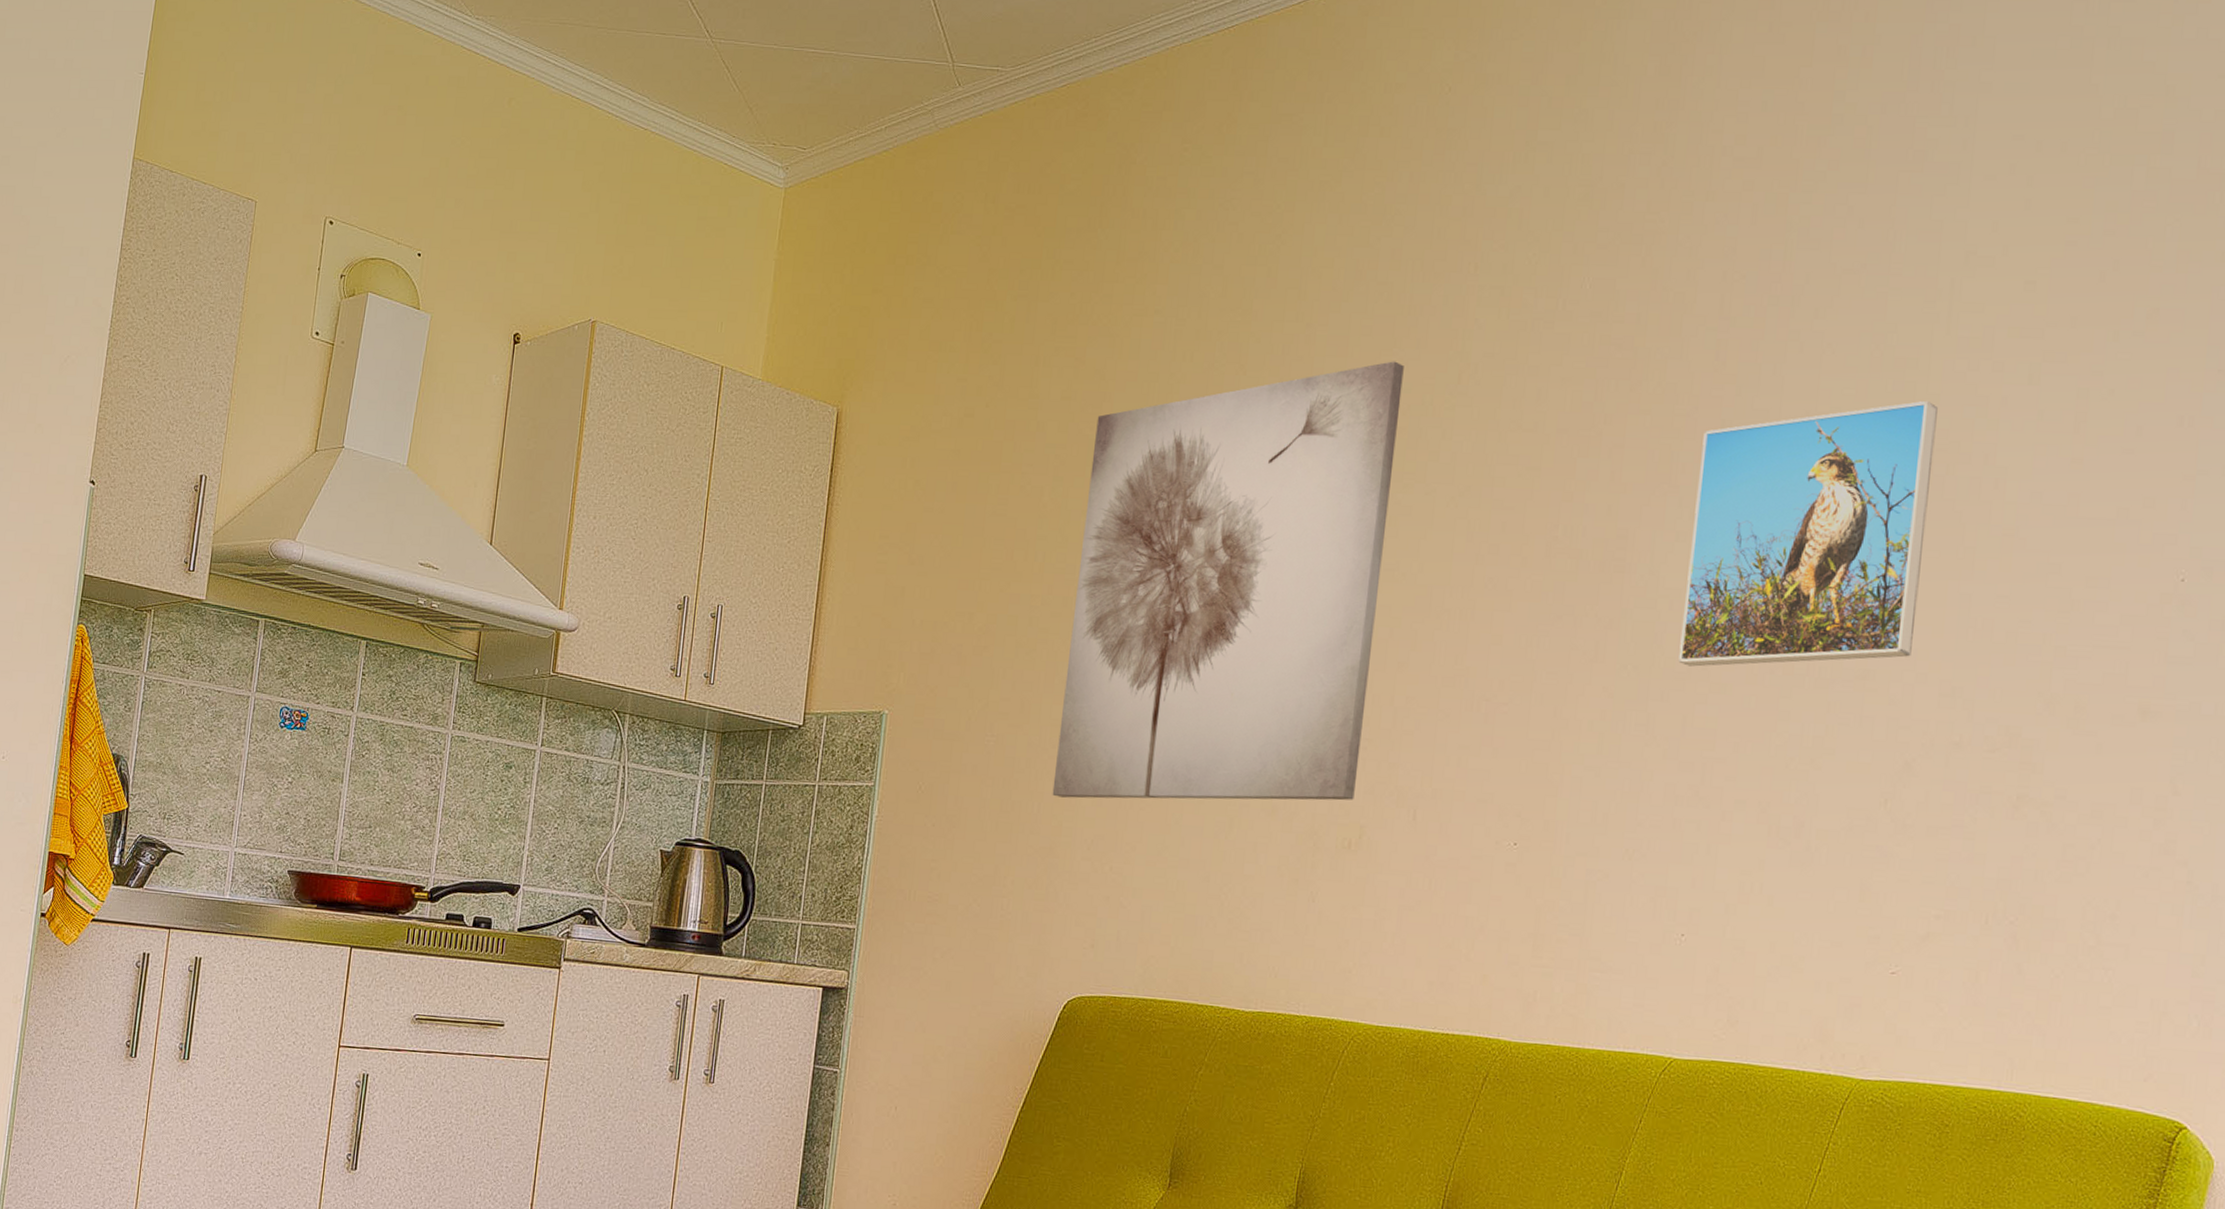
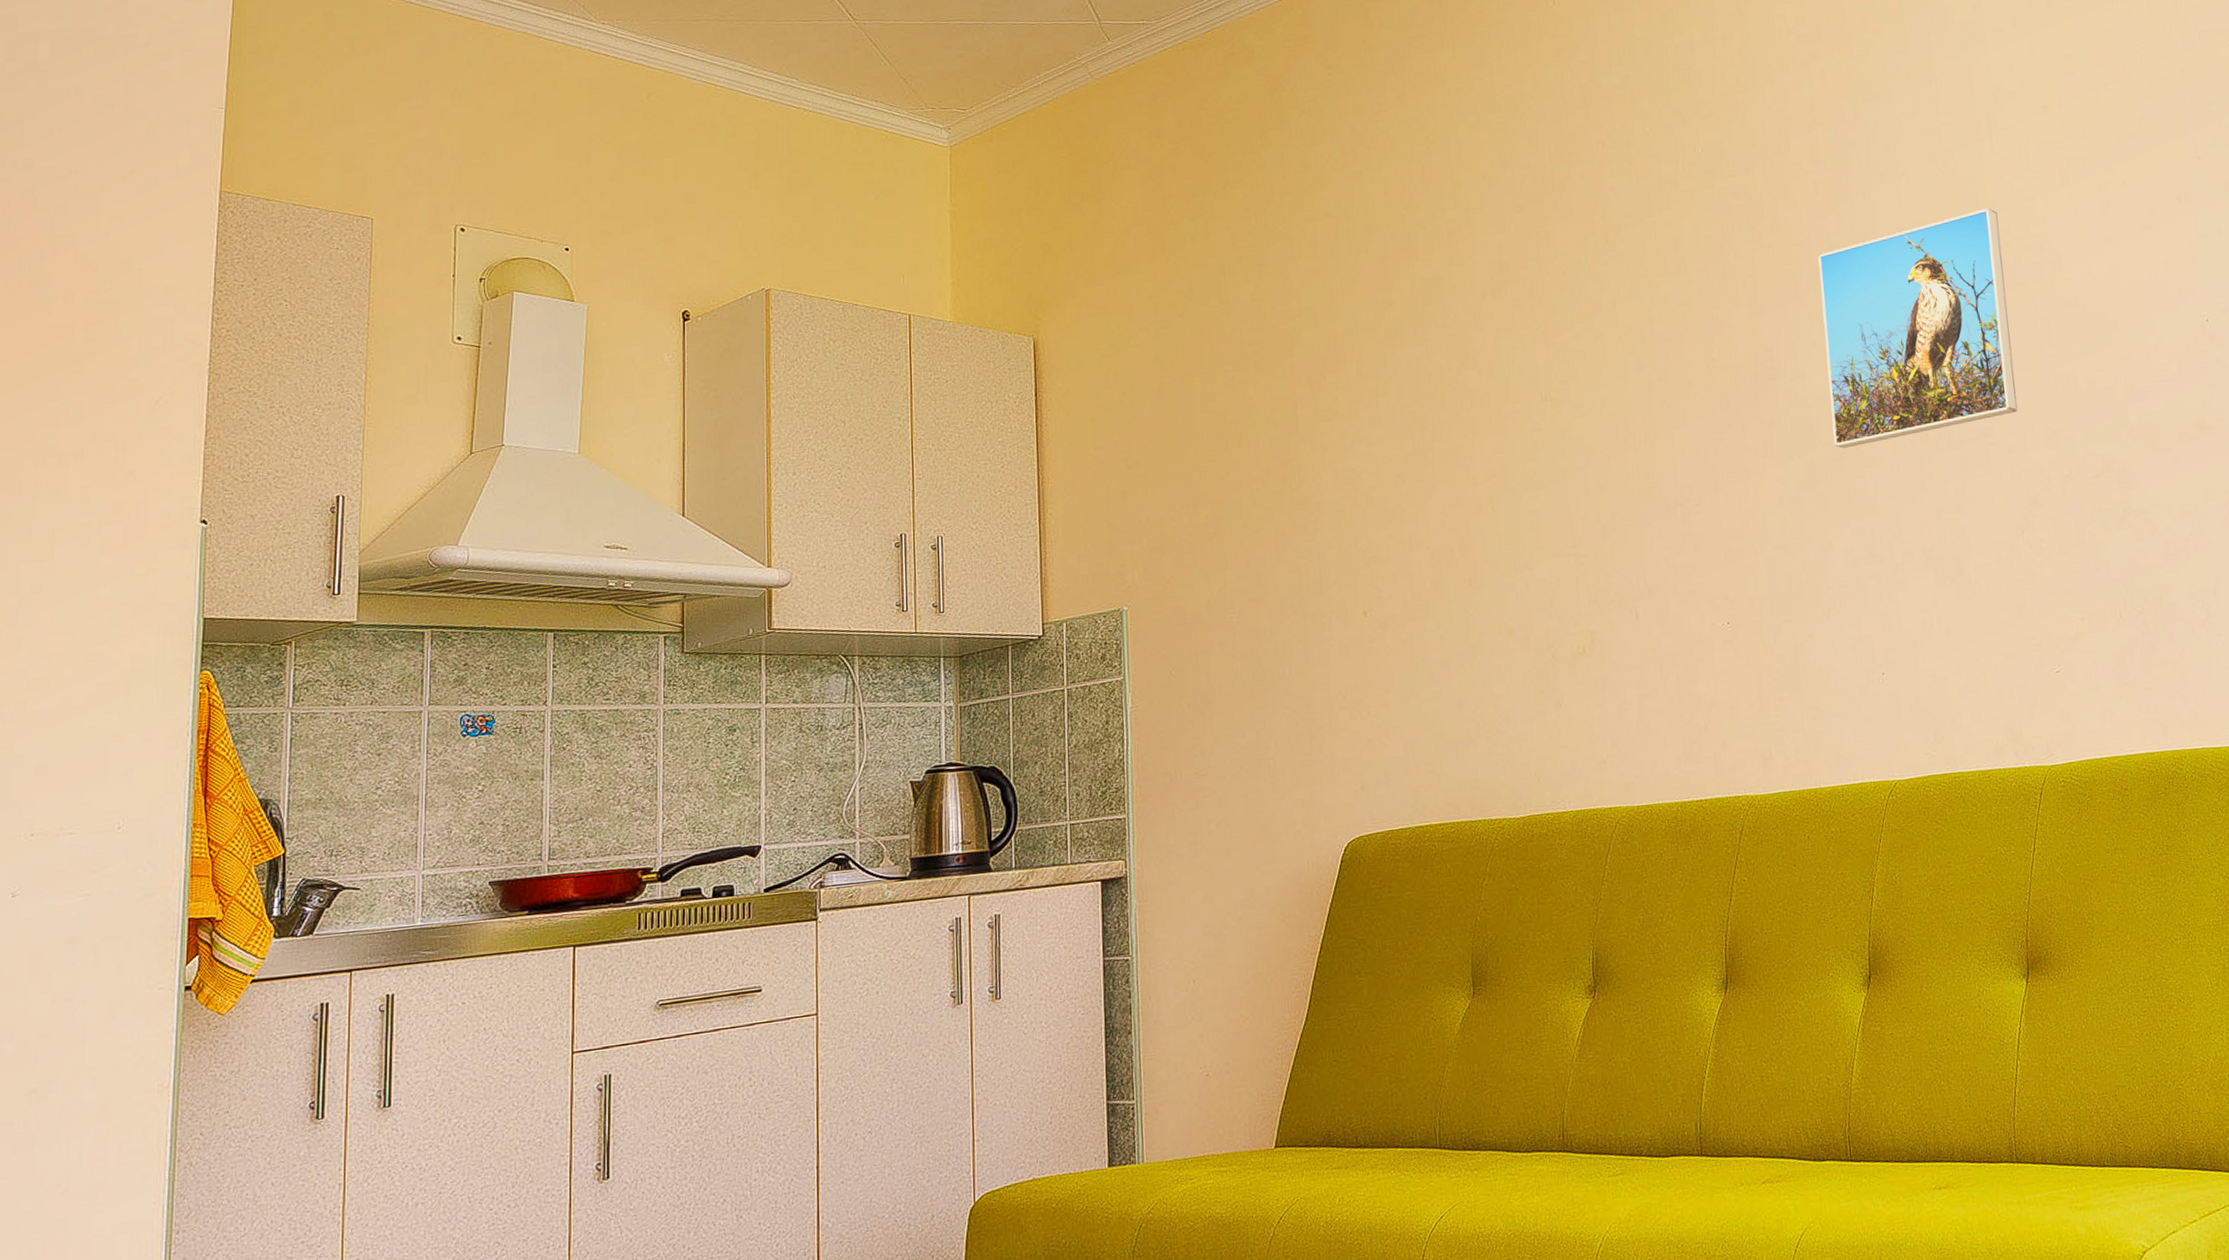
wall art: present [1052,361,1404,801] -> none [1287,231,1581,658]

